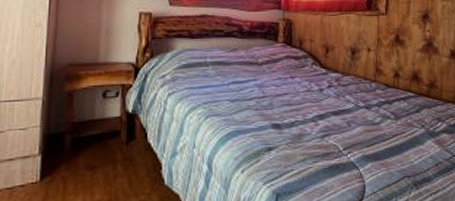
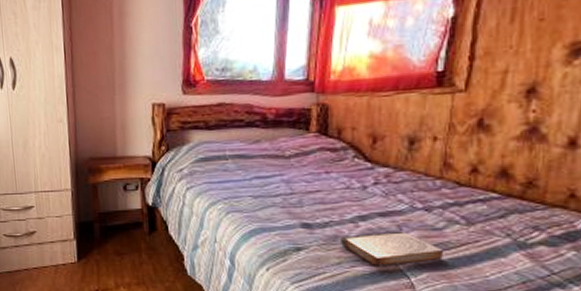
book: none [304,126,381,160] -> present [341,230,443,266]

